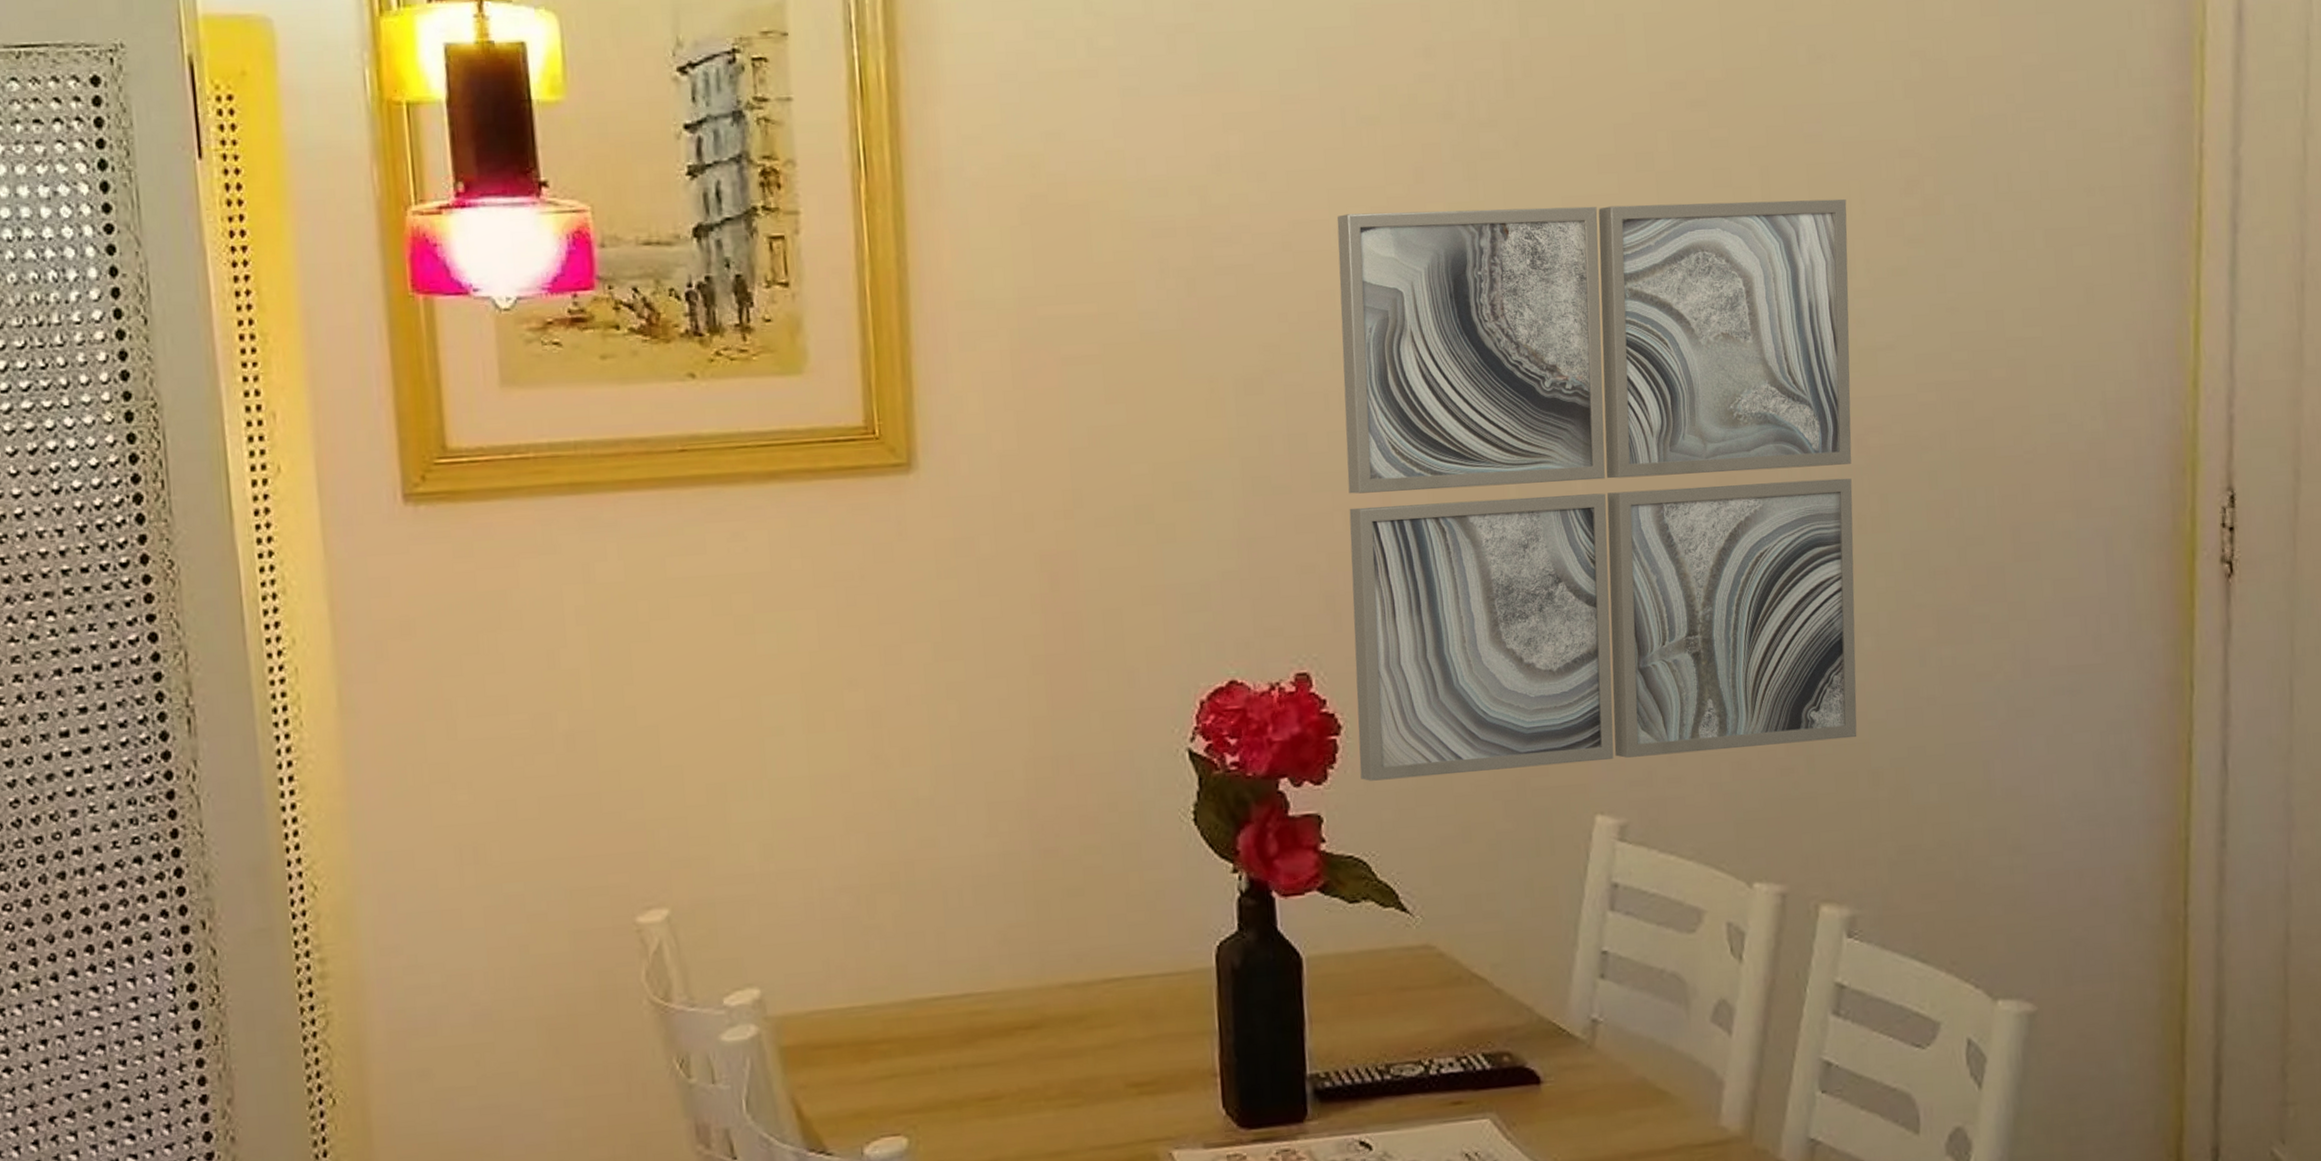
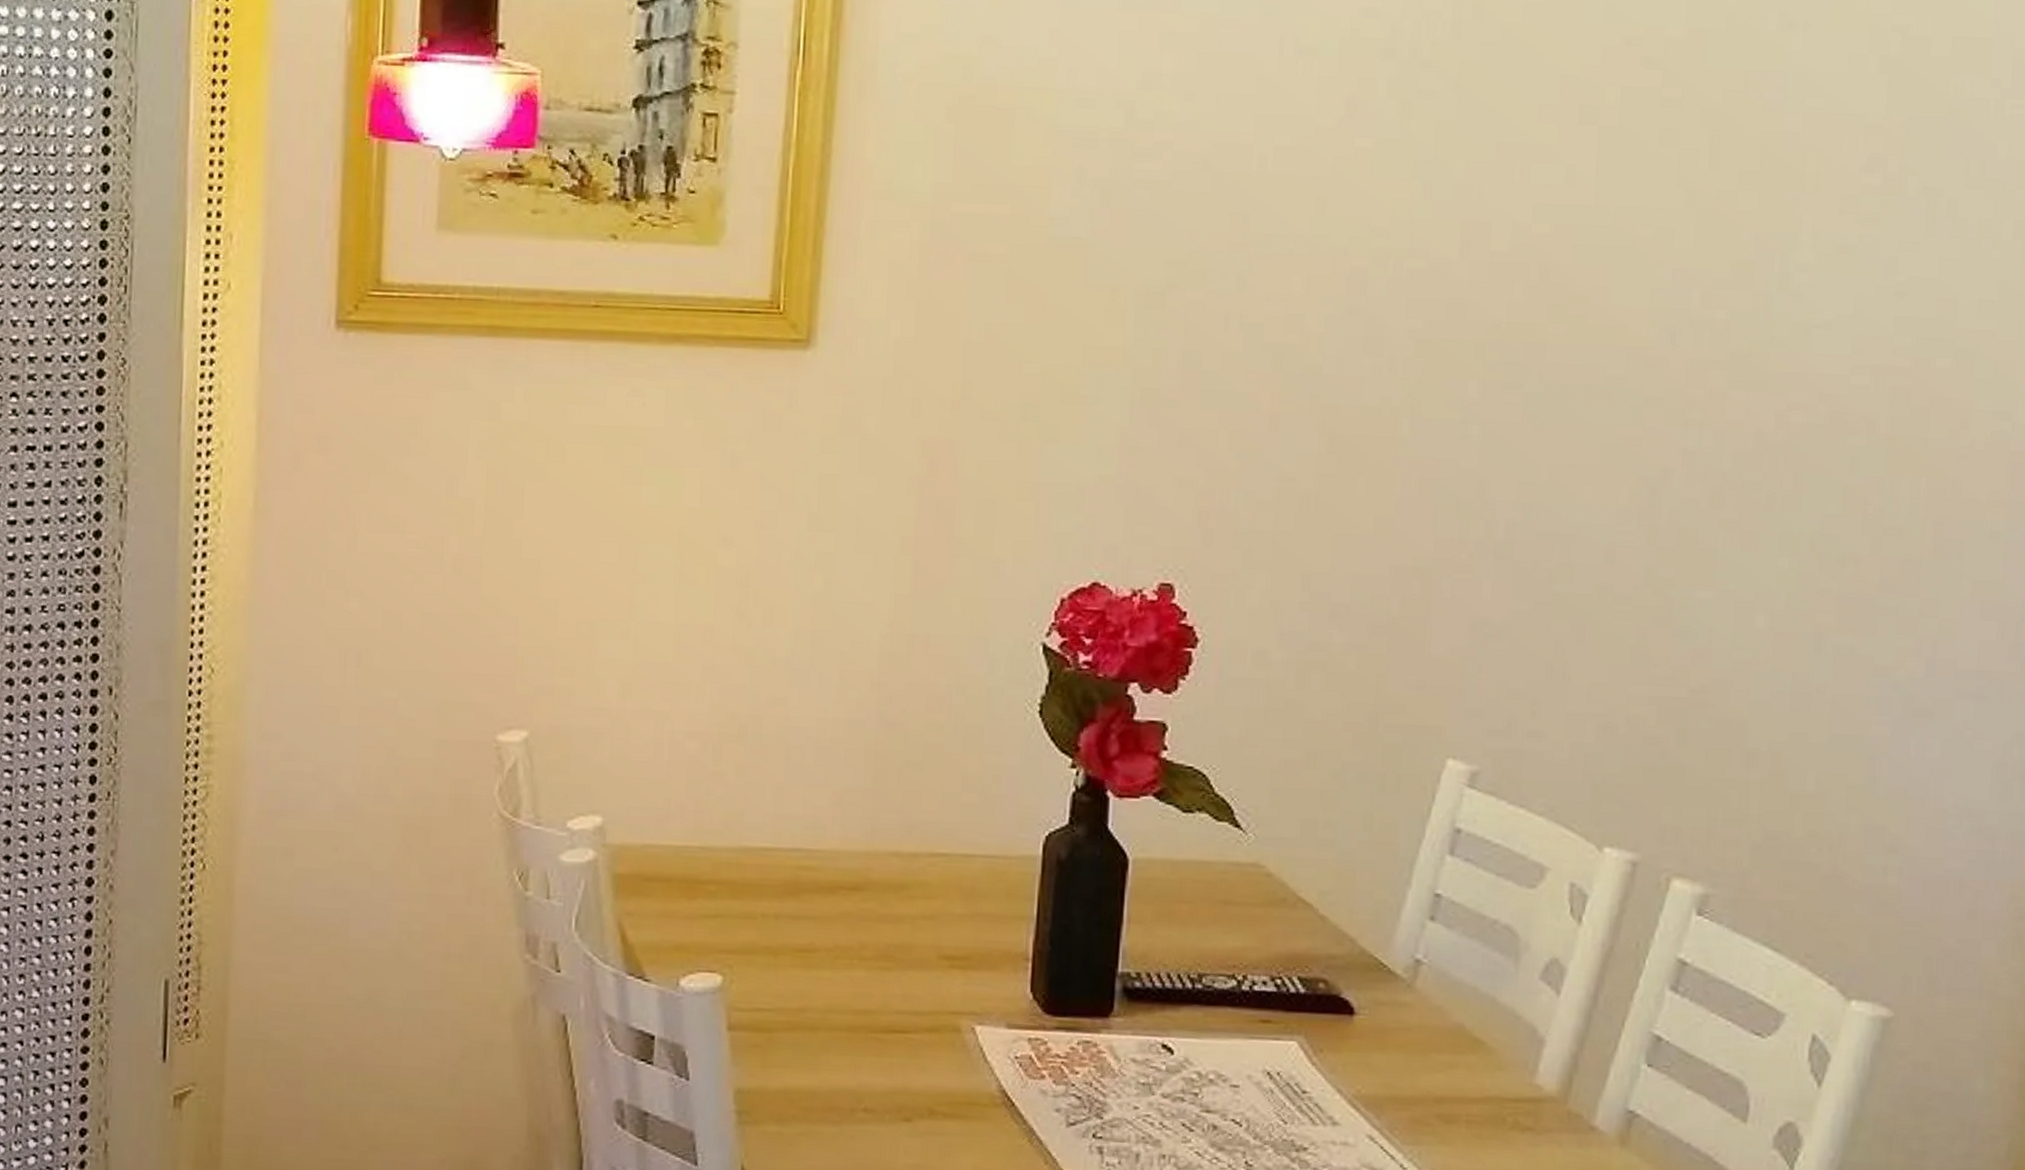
wall art: present [1337,199,1857,781] -> none [1211,141,1800,716]

